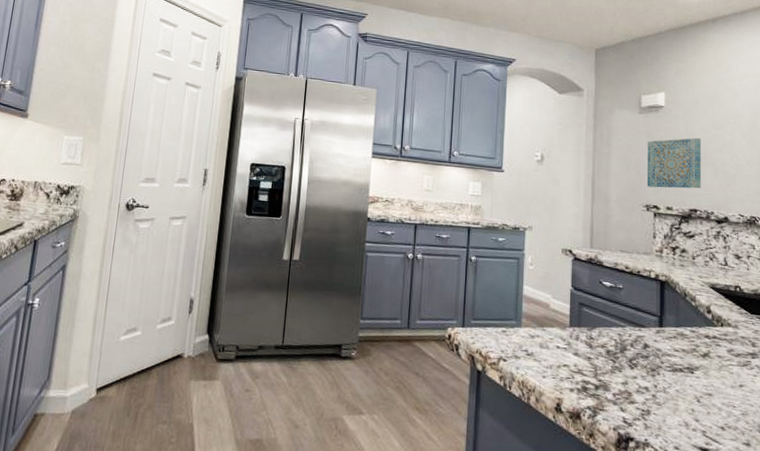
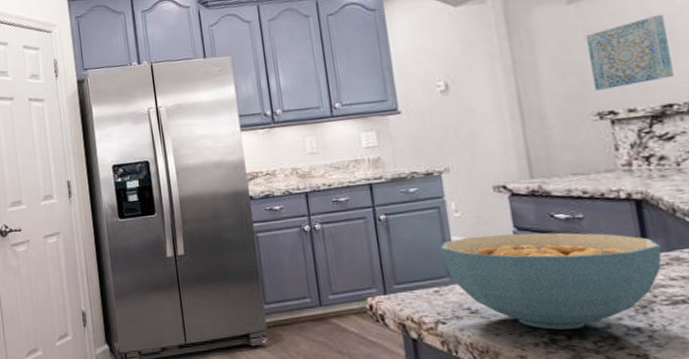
cereal bowl: none [513,288,672,381] -> present [440,232,662,330]

